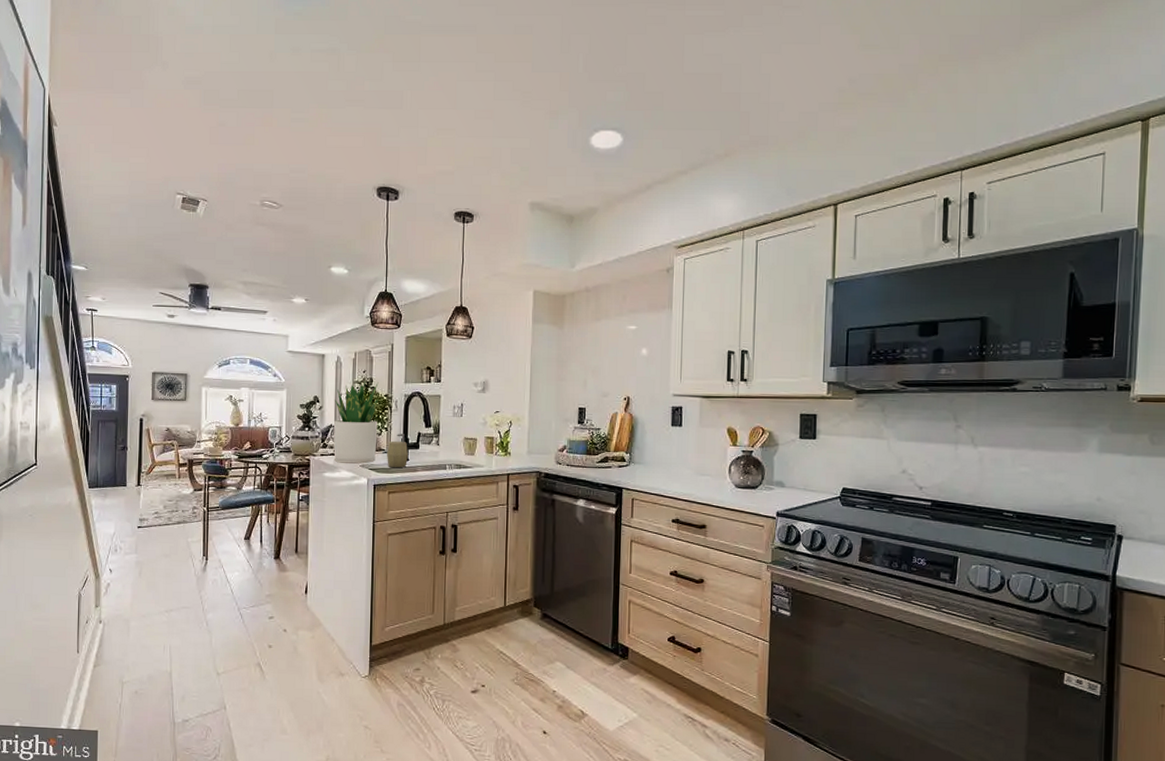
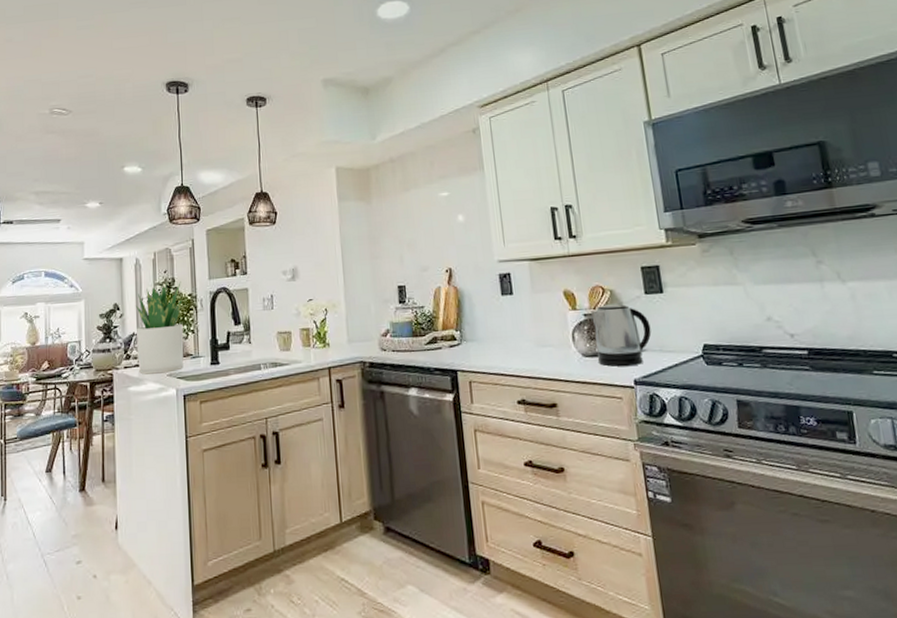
soap dispenser: present [387,434,408,468] -> none [195,335,218,374]
kettle: none [748,444,799,499] -> present [591,303,652,366]

